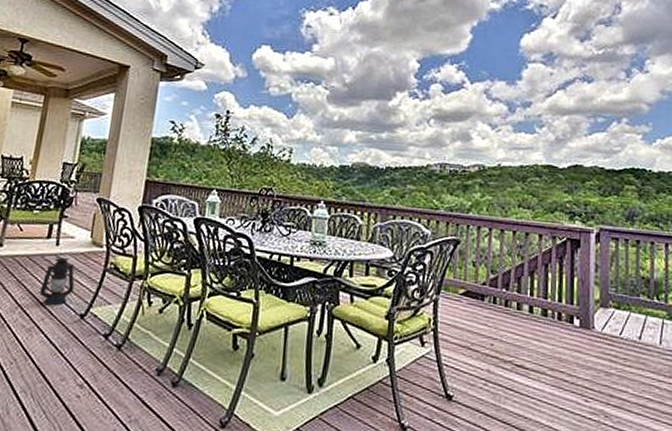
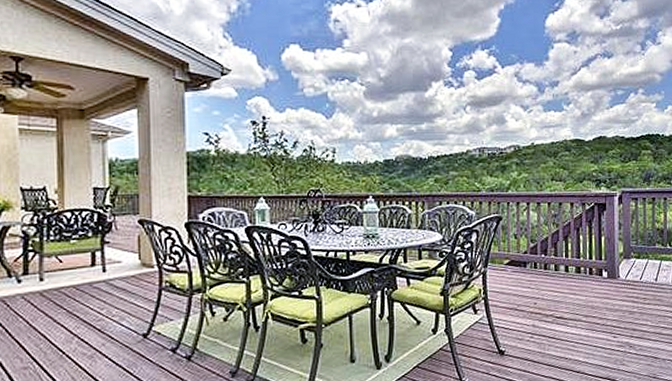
lantern: present [39,257,75,306] -> none [94,282,131,331]

